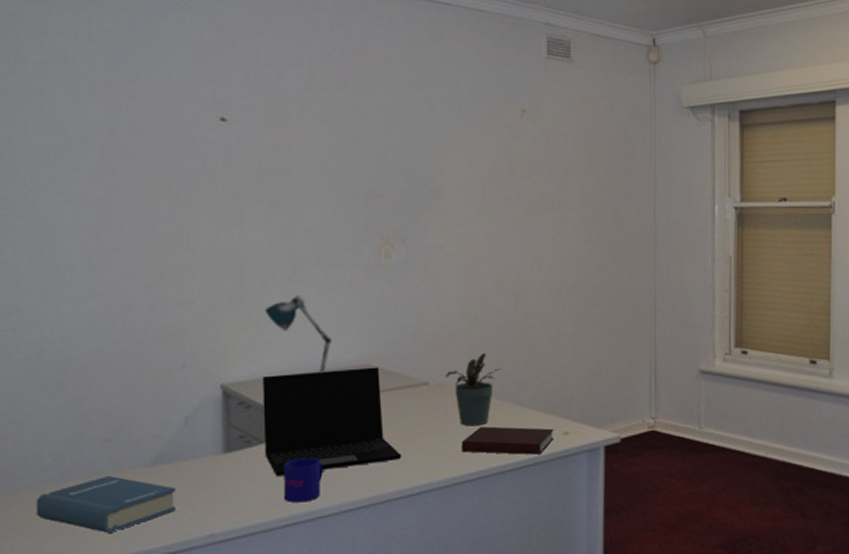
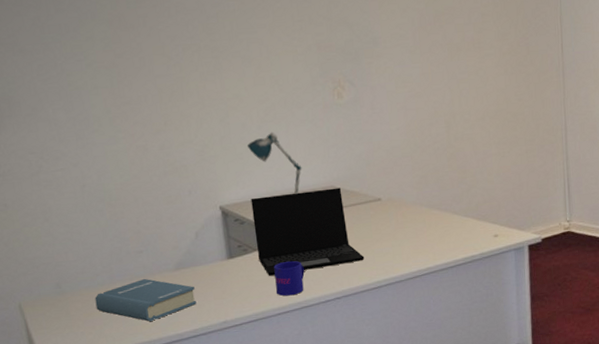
potted plant: present [446,352,501,426] -> none [394,172,439,233]
notebook: present [461,426,554,455] -> none [411,232,486,254]

